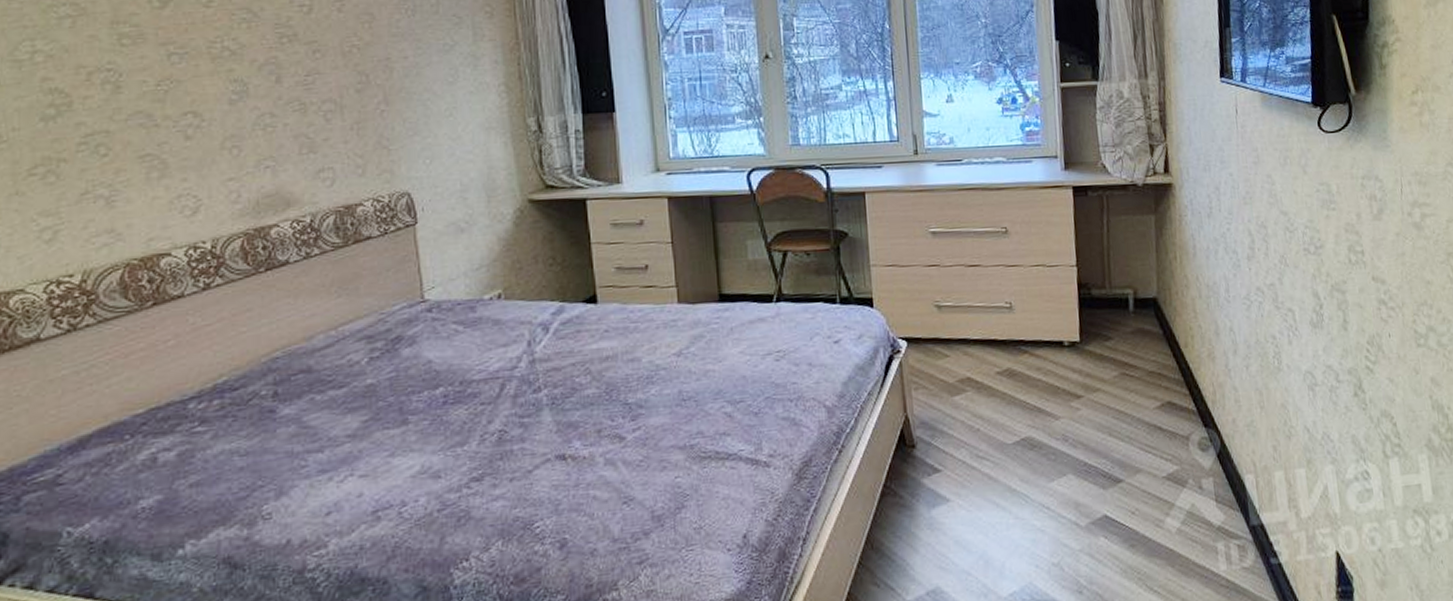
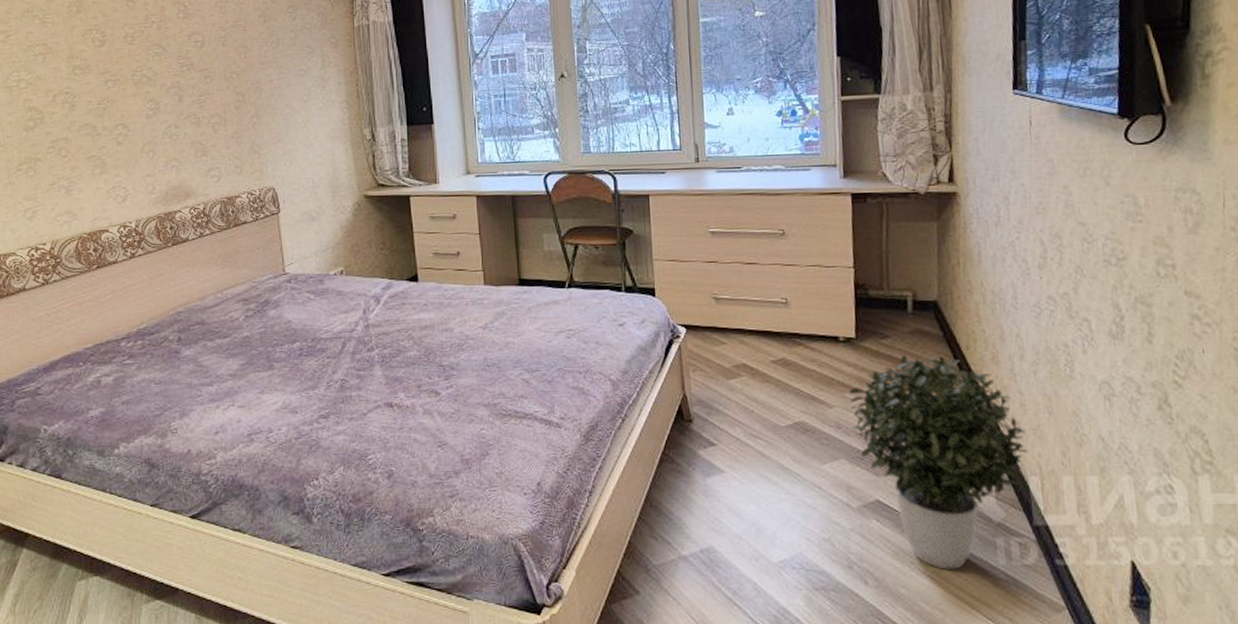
potted plant: none [1074,355,1244,583] -> present [848,355,1028,570]

